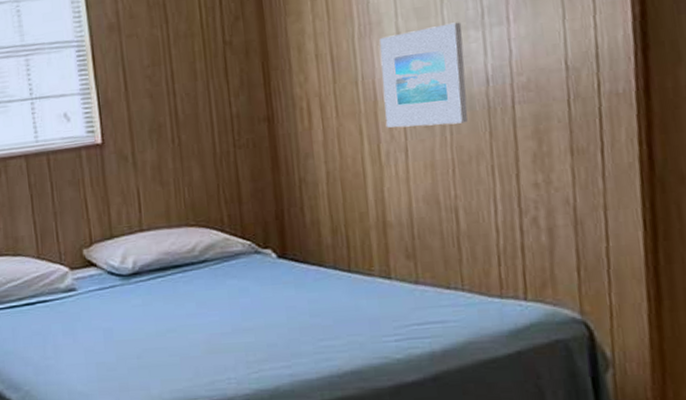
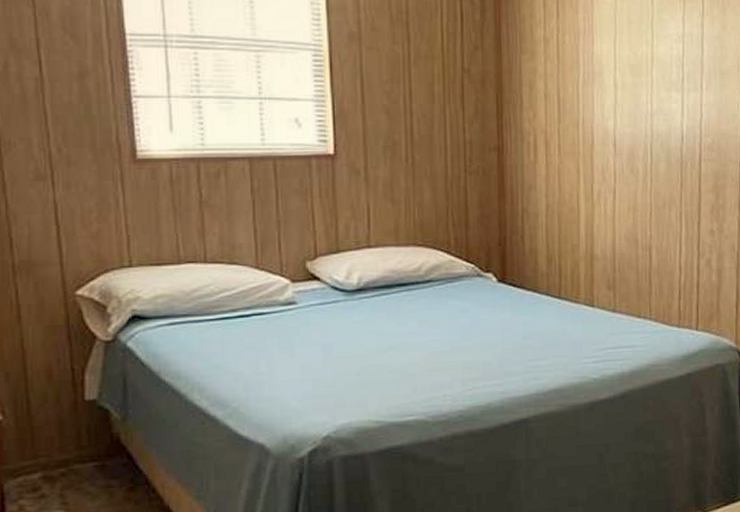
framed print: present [379,22,468,128] -> none [599,83,666,173]

